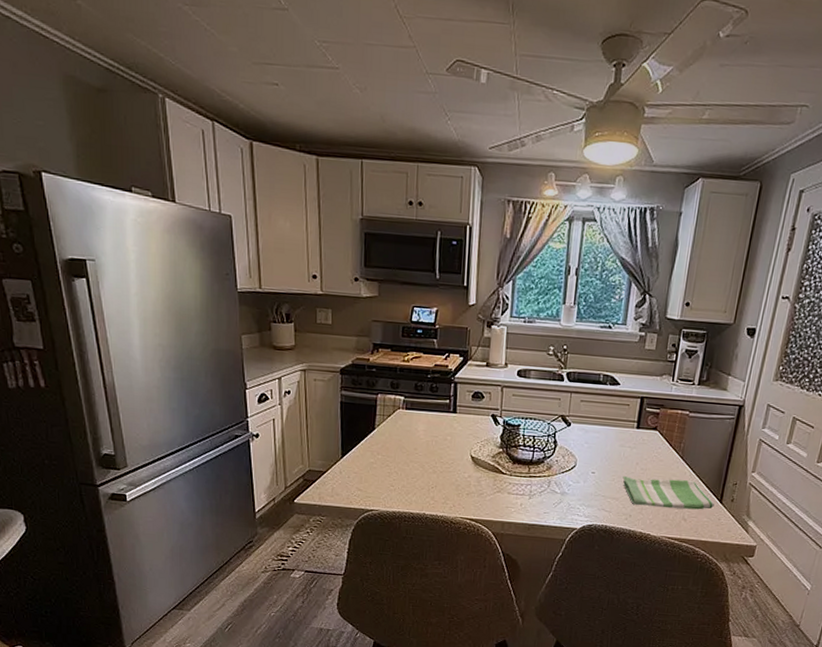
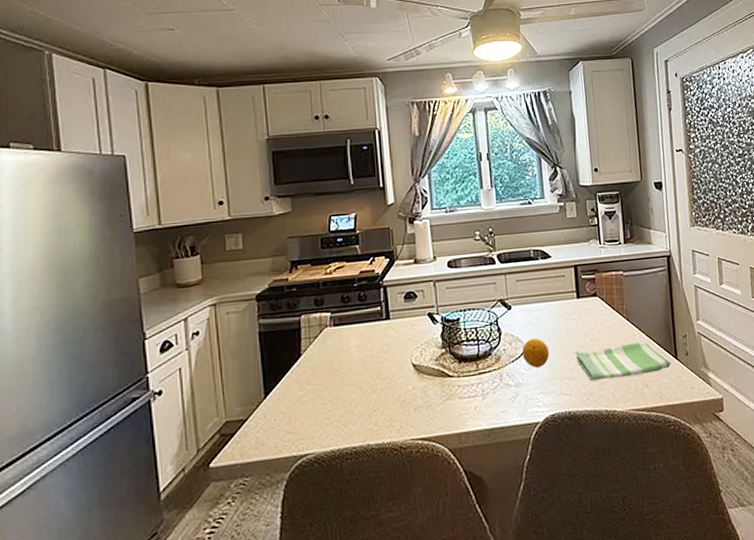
fruit: none [572,456,599,483] -> present [522,338,550,368]

